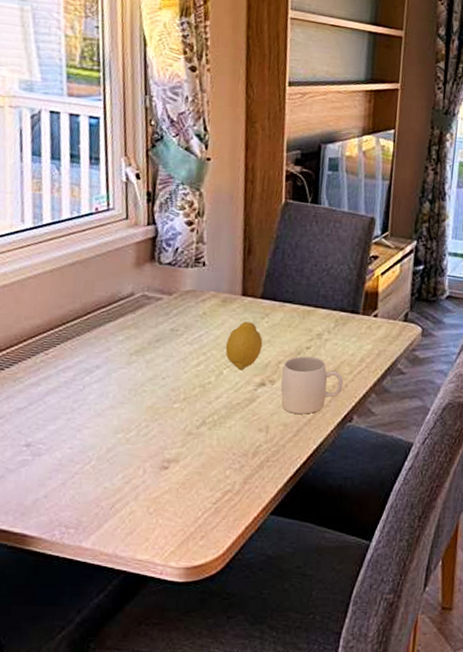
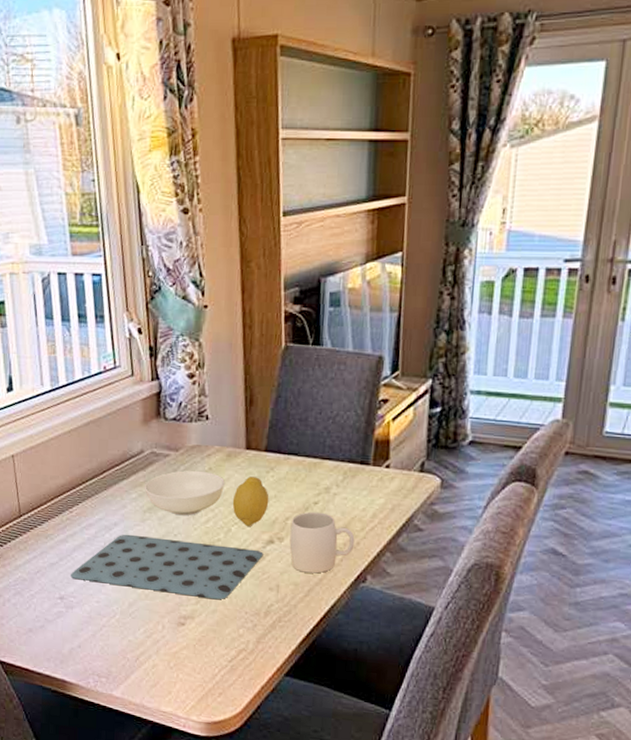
placemat: none [41,377,254,442] -> present [71,534,263,600]
bowl: none [132,314,220,359] -> present [144,470,226,516]

